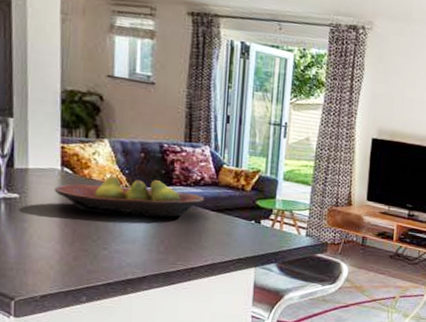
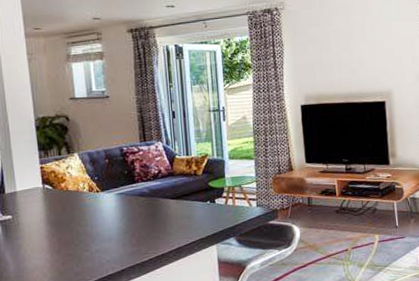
fruit bowl: present [54,175,205,218] -> none [39,181,165,220]

